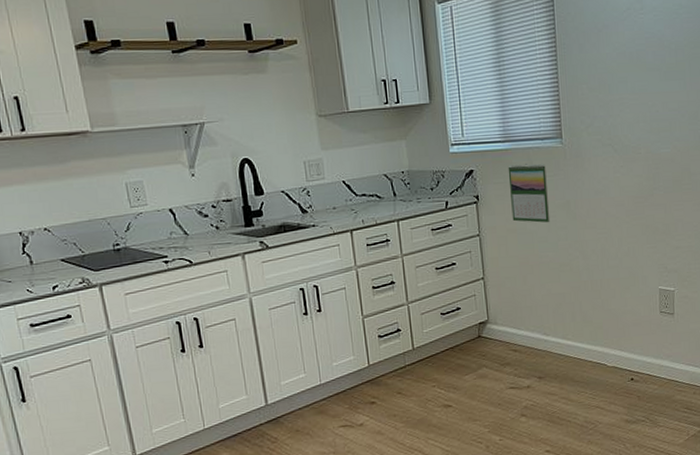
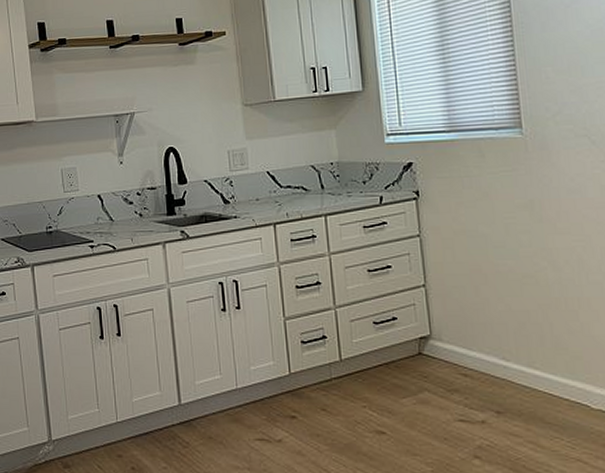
calendar: present [508,164,550,223] -> none [454,156,509,226]

